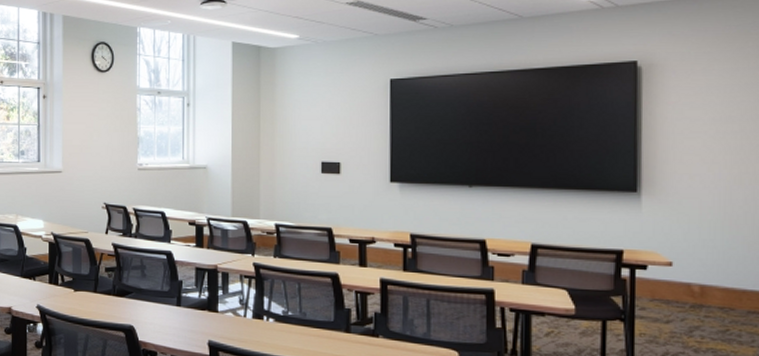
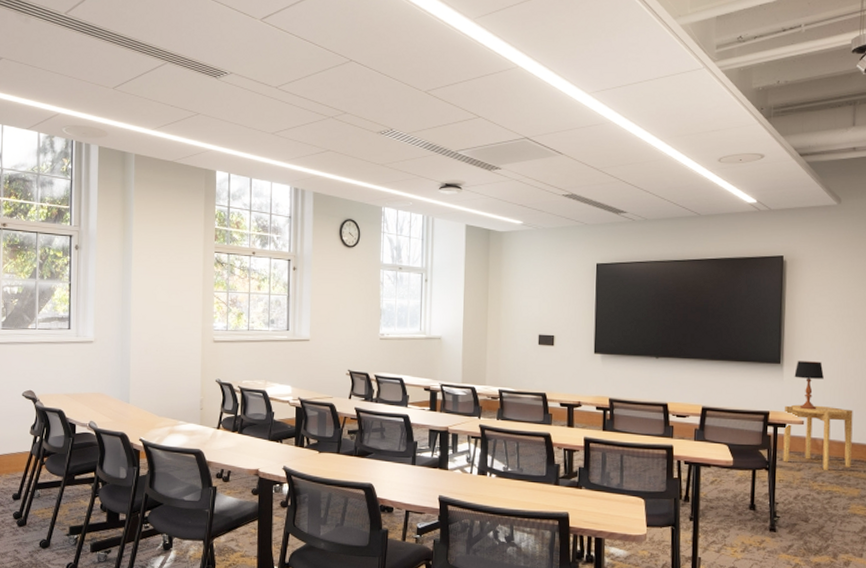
side table: none [644,241,744,323] -> present [783,404,853,470]
table lamp: none [657,188,699,249] -> present [794,361,824,410]

